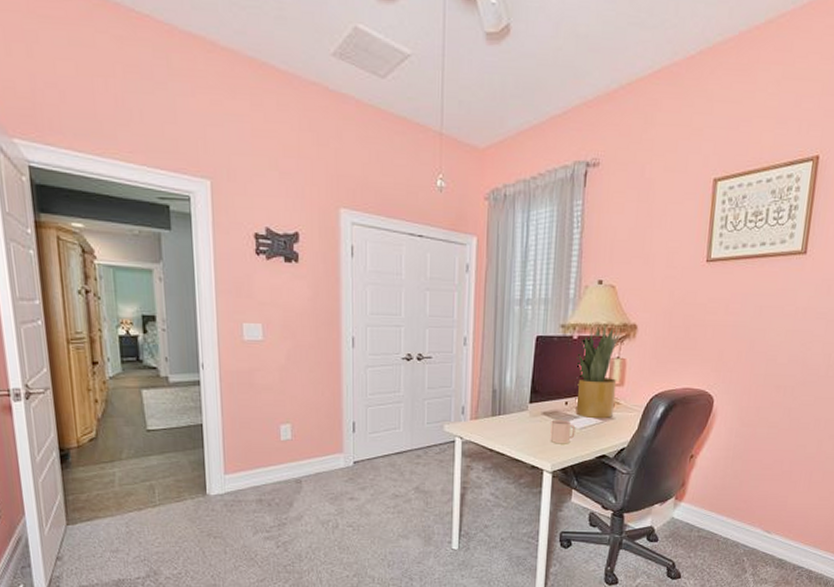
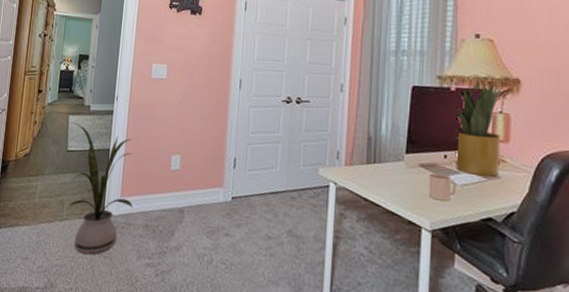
house plant: none [149,398,242,537] -> present [67,123,133,255]

